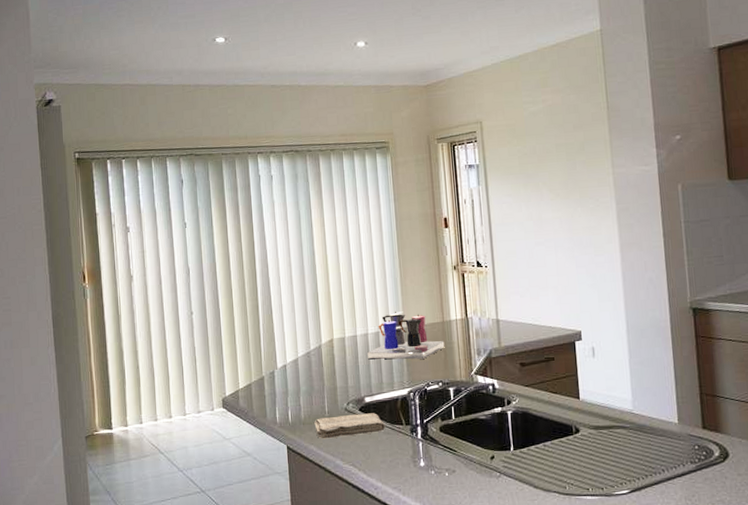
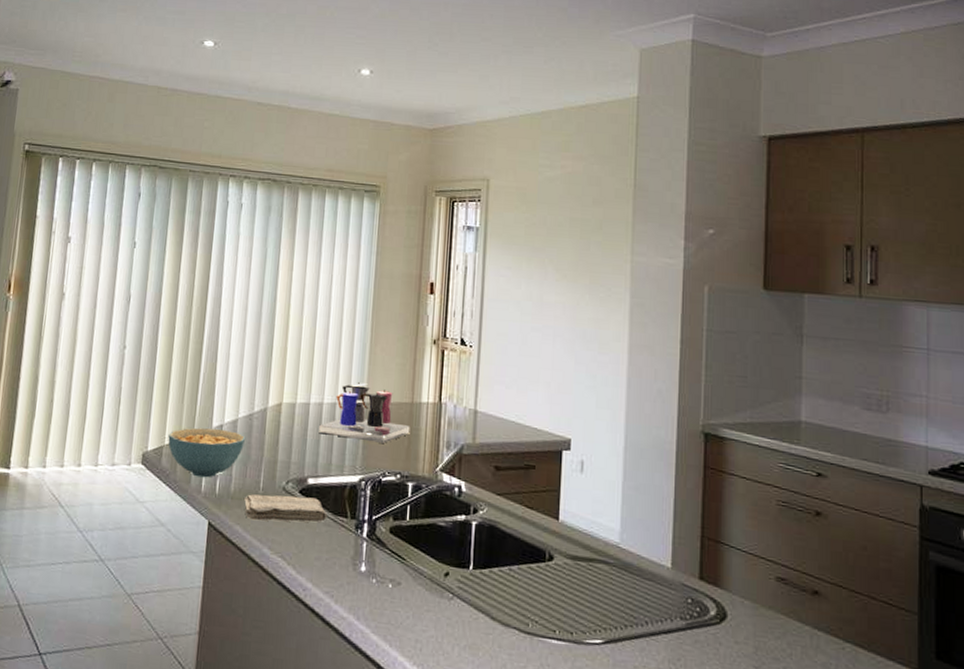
cereal bowl: none [241,369,307,411] -> present [168,427,246,478]

